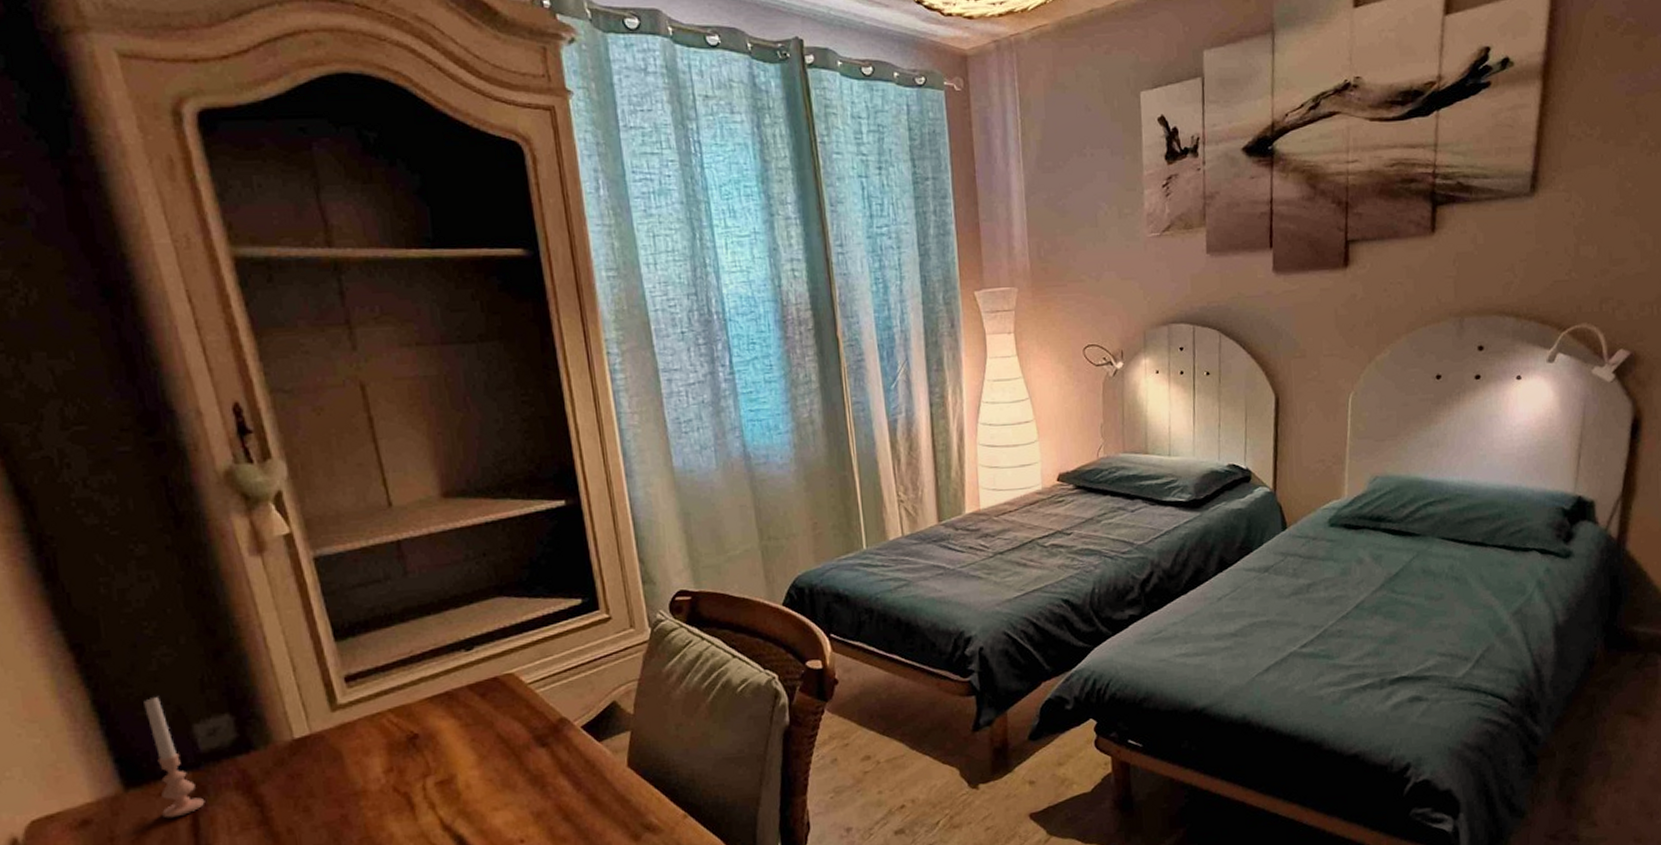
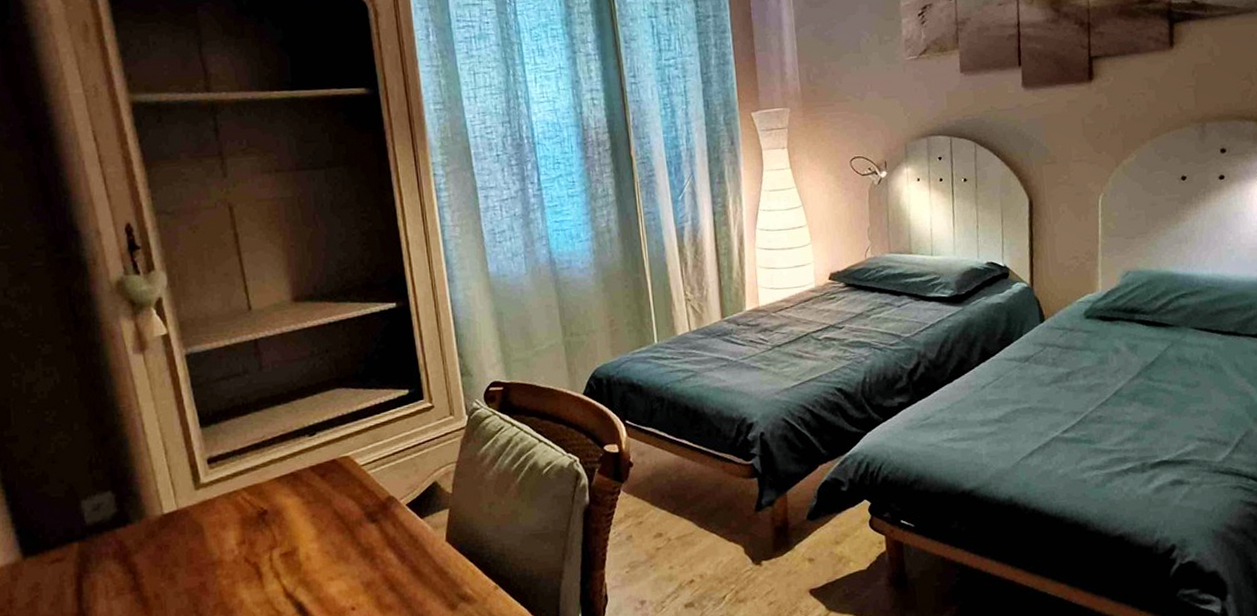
candle: present [144,696,205,818] -> none [42,476,88,584]

